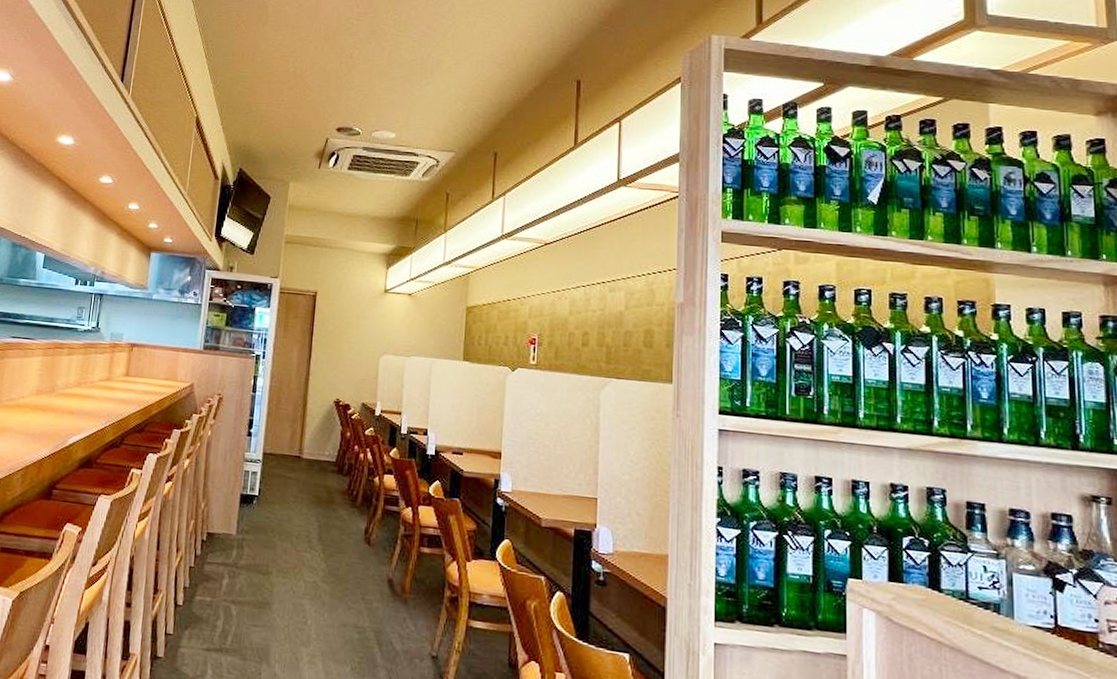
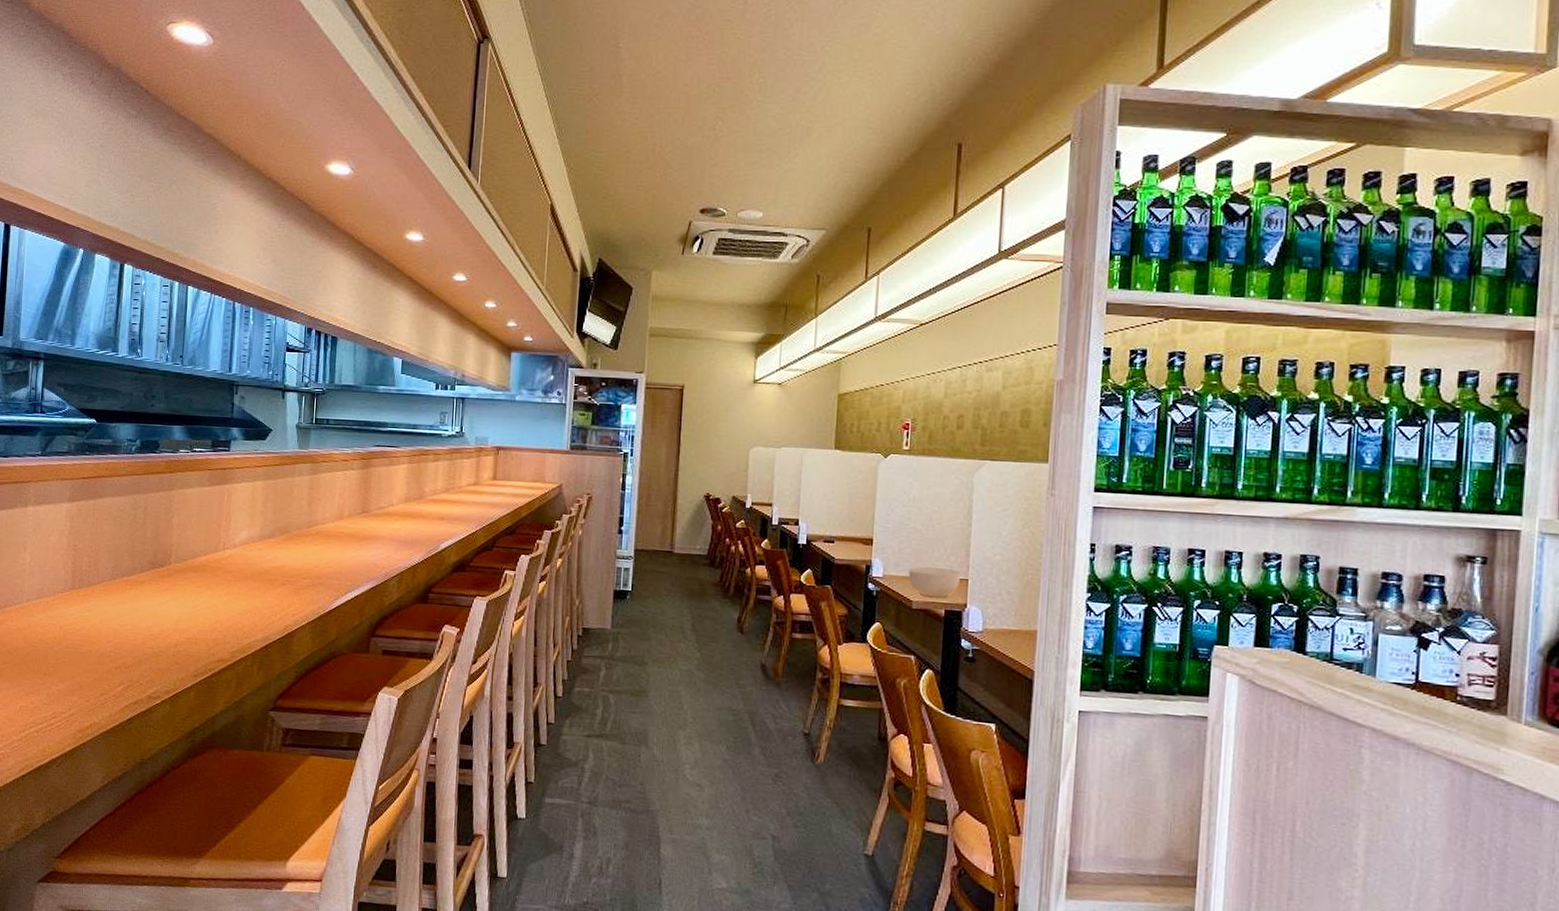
bowl: none [537,483,590,517] -> present [908,567,962,598]

